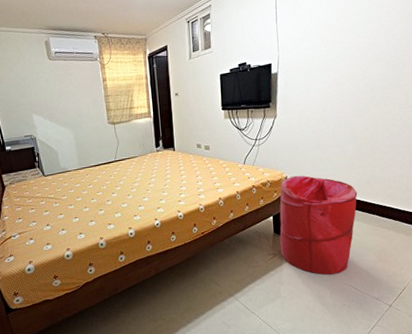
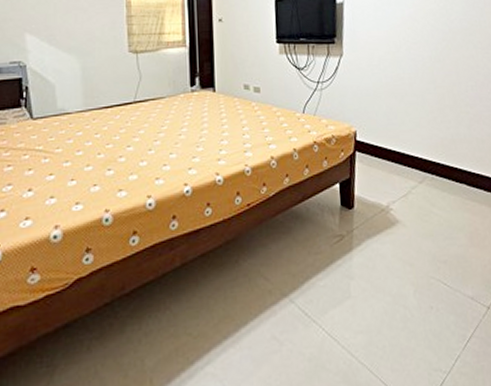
laundry hamper: present [279,175,358,275] -> none [347,130,441,265]

